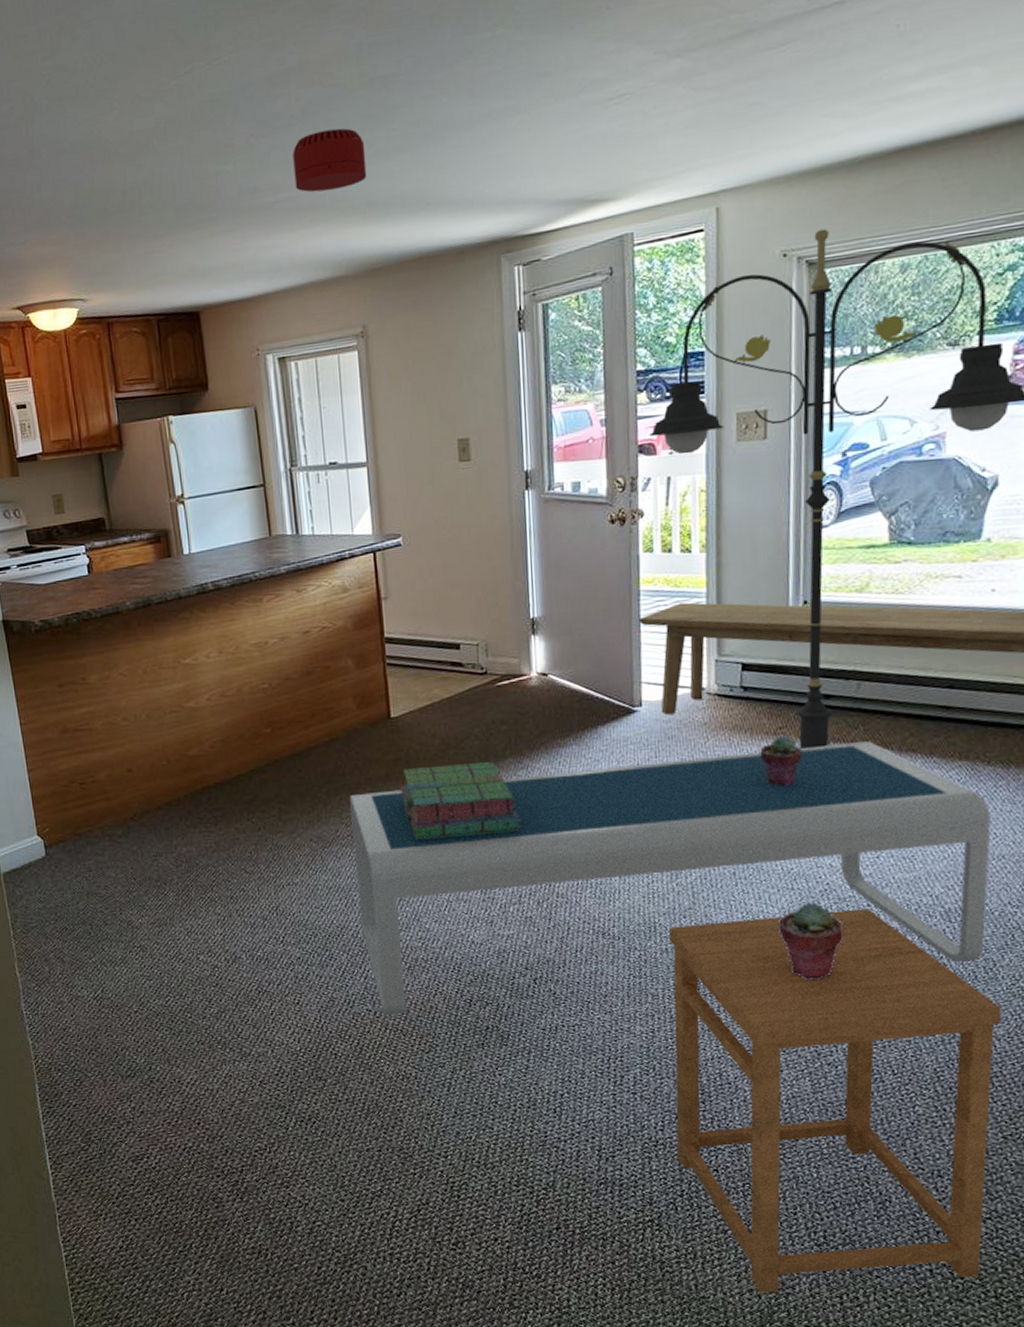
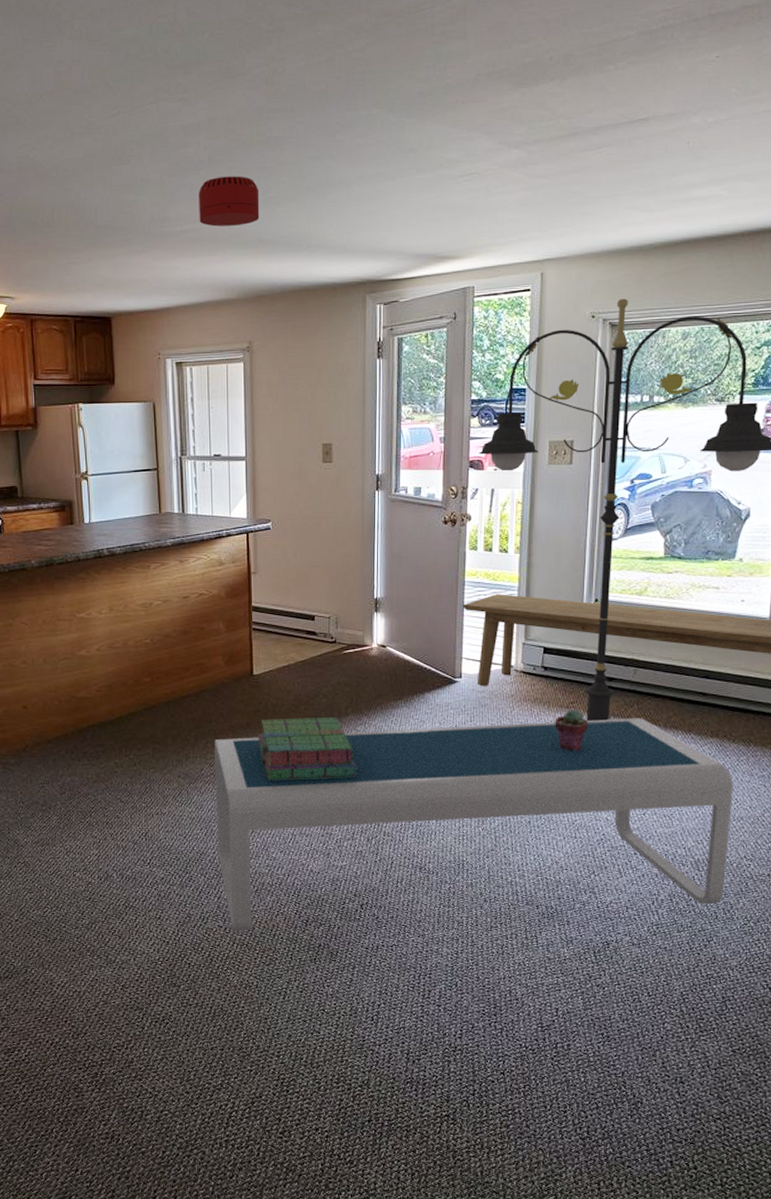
side table: present [669,908,1002,1293] -> none [472,856,735,1179]
potted succulent: present [777,903,844,981] -> none [562,850,615,915]

